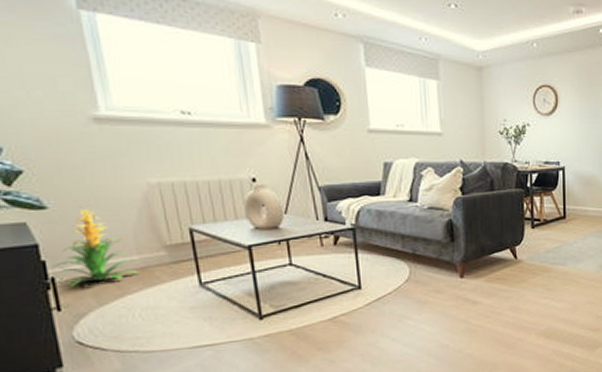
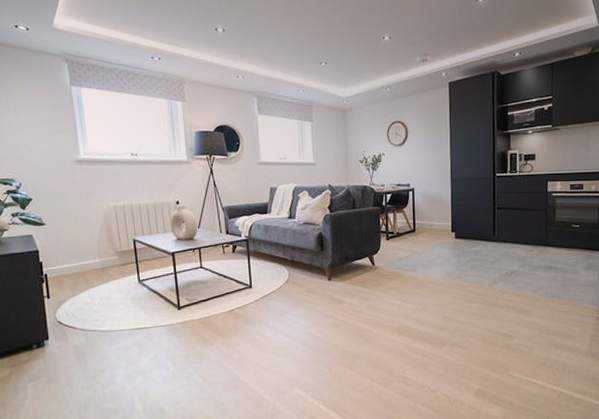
indoor plant: present [54,207,139,287] -> none [47,223,100,281]

